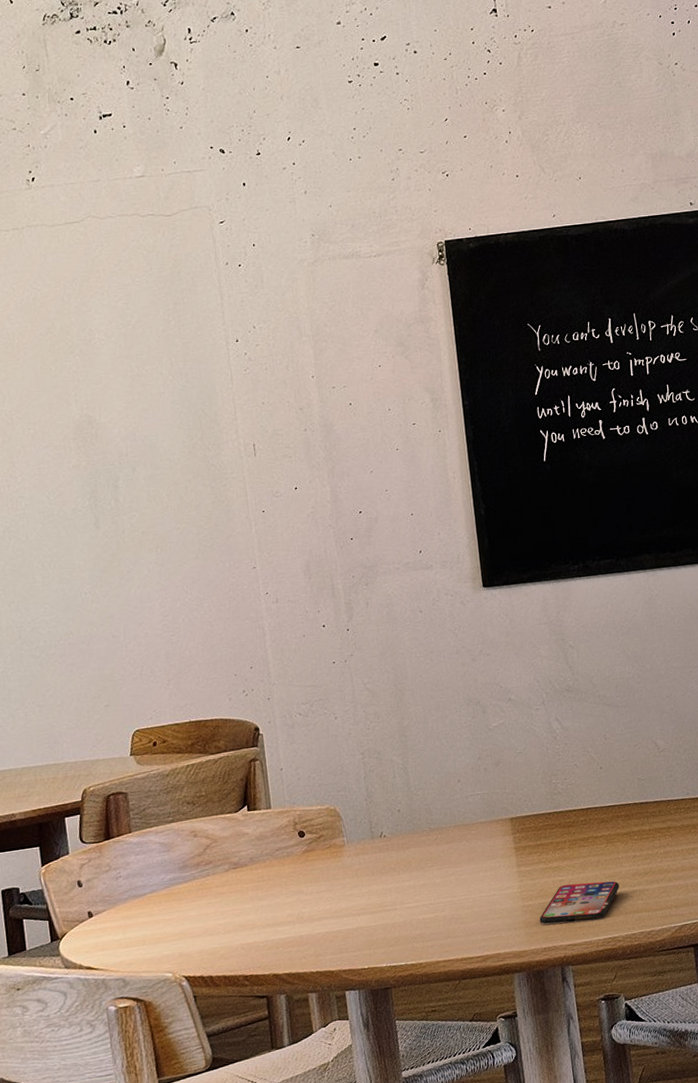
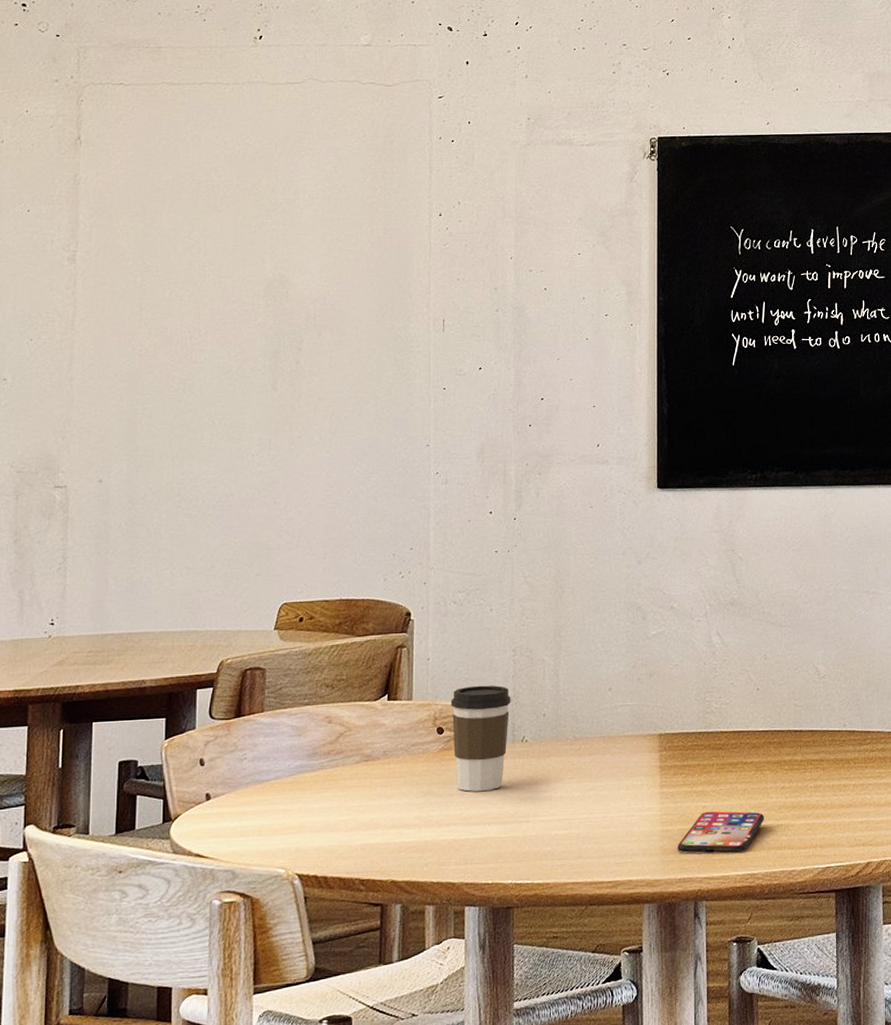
coffee cup: none [308,787,367,888] -> present [450,685,511,792]

